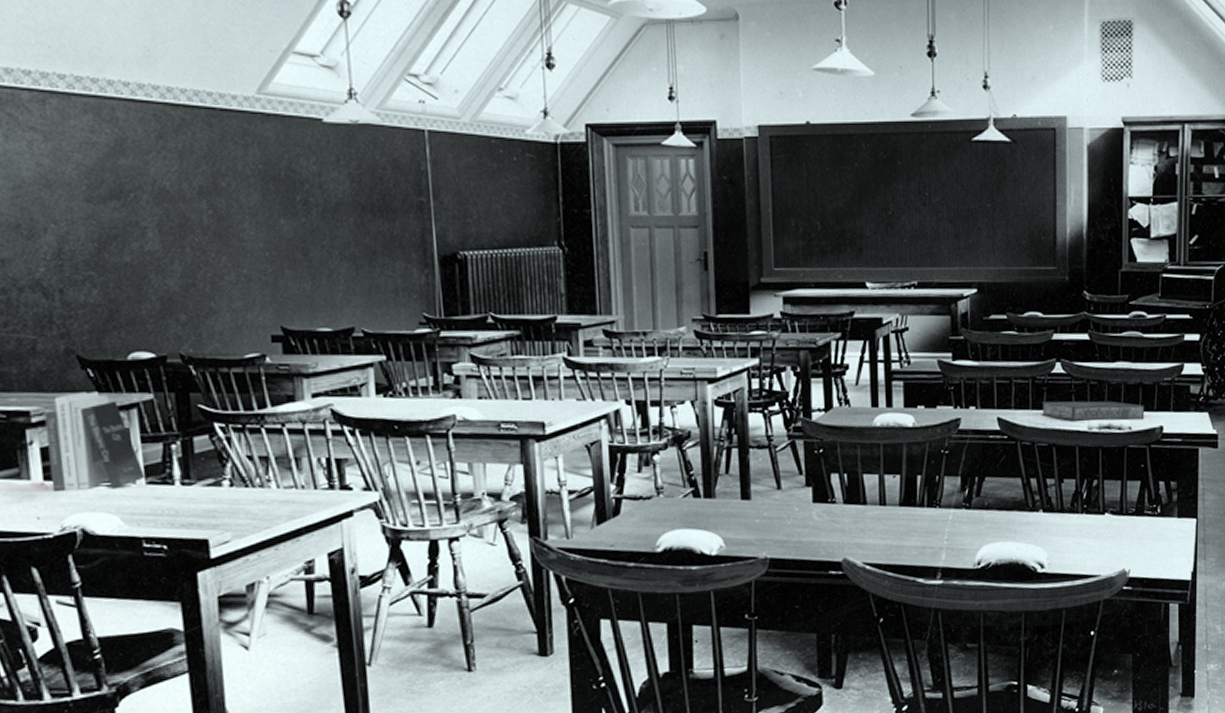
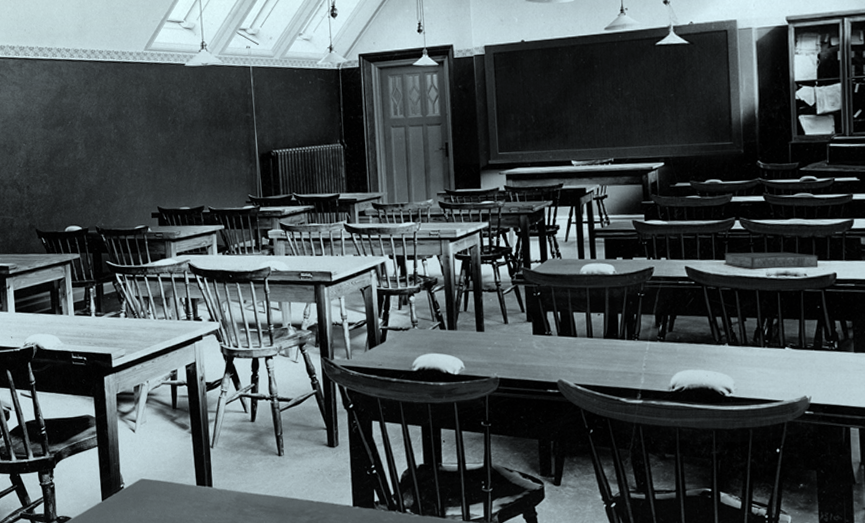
books: present [44,391,145,493] -> none [16,253,74,320]

